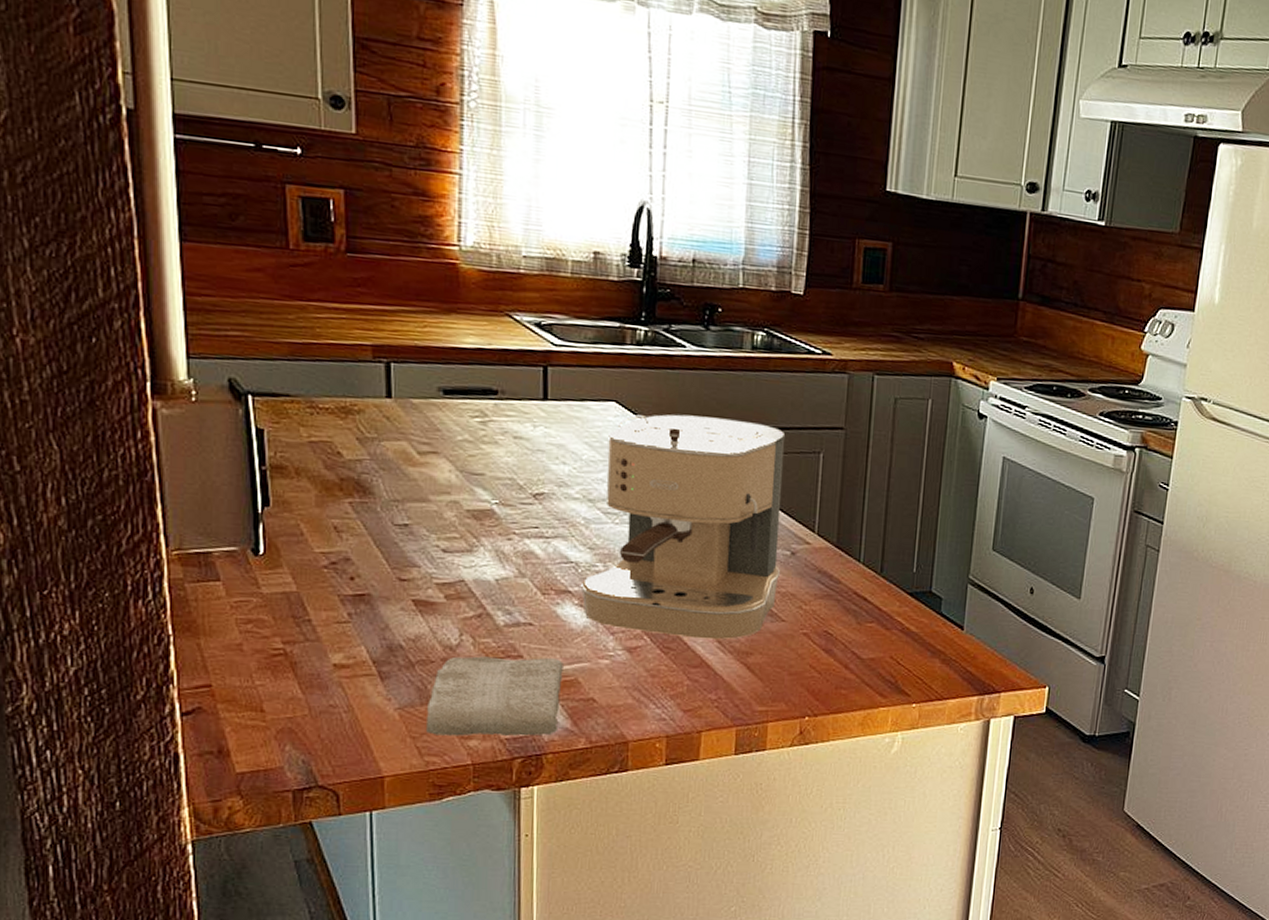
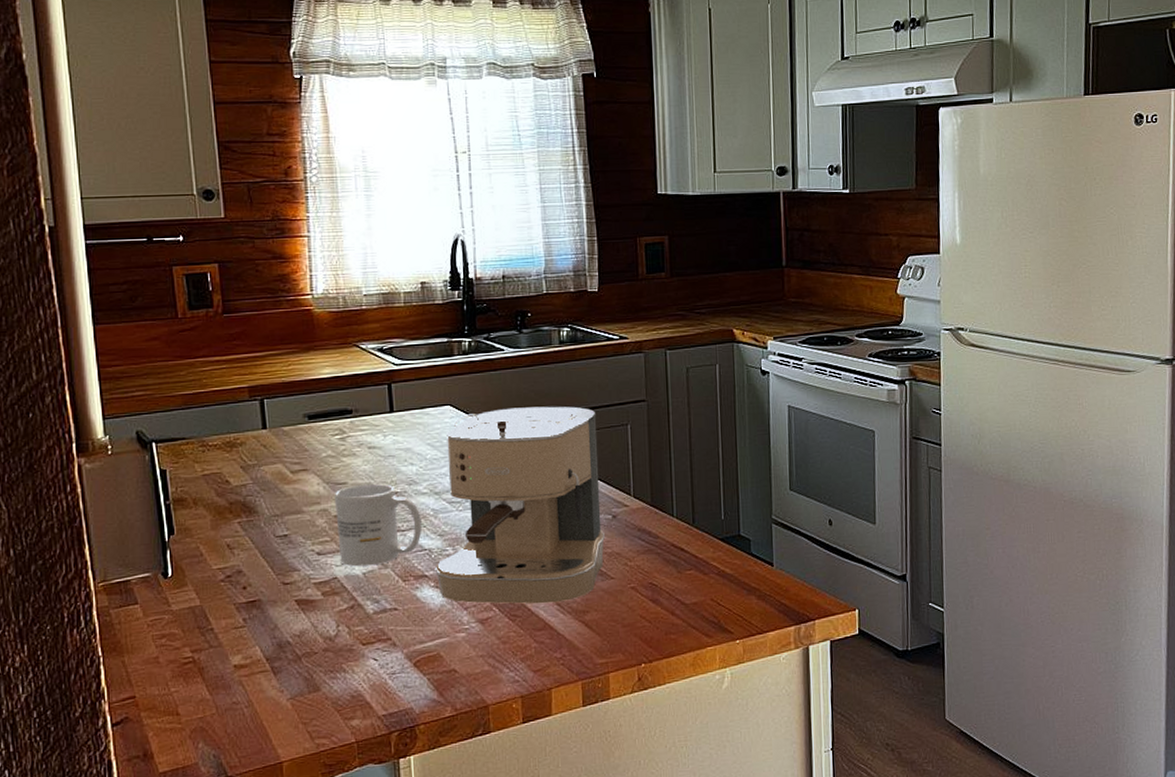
washcloth: present [427,656,563,737] -> none [314,637,427,719]
mug: none [468,478,570,573] -> present [335,483,422,567]

